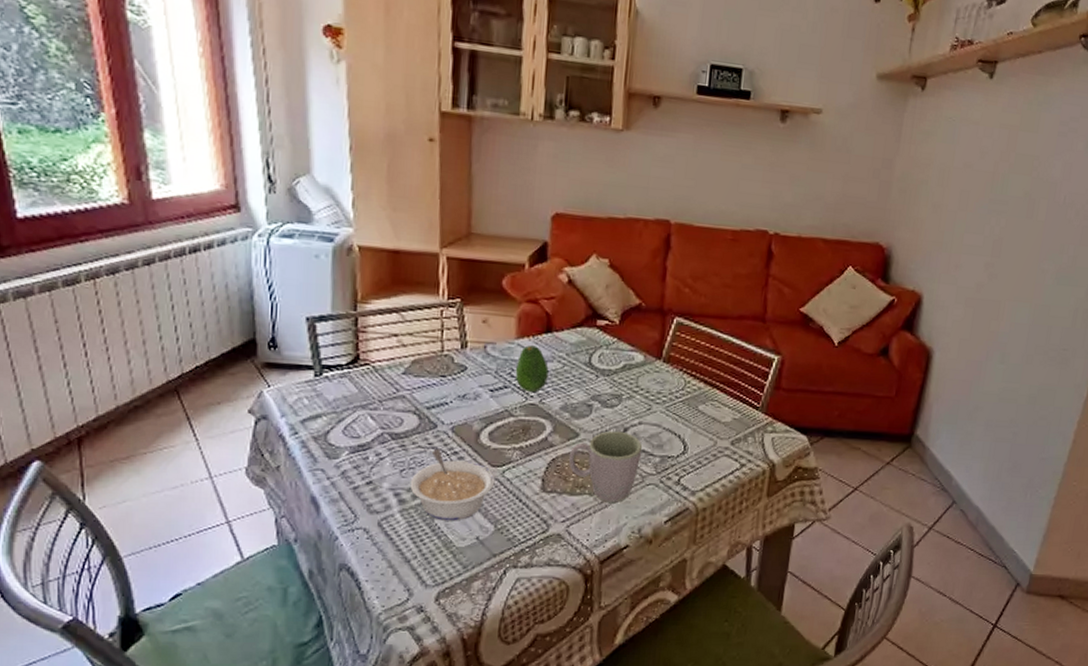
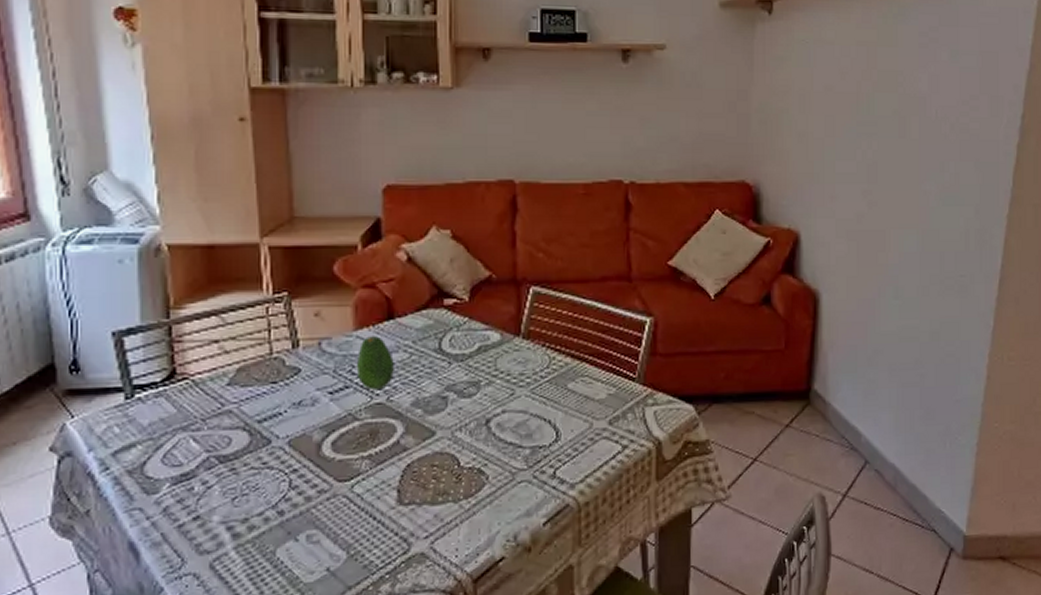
legume: present [410,449,495,521] -> none [244,469,343,553]
mug: present [568,431,643,503] -> none [425,423,509,509]

